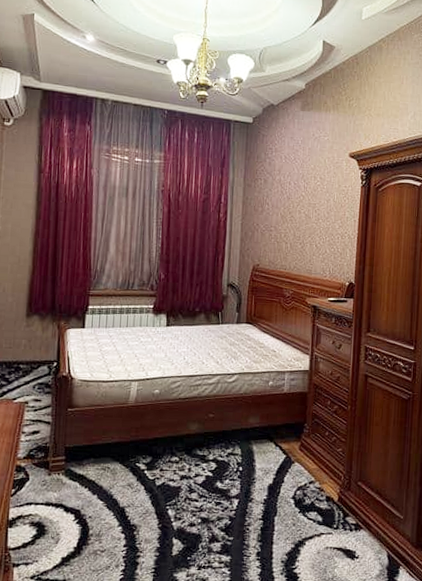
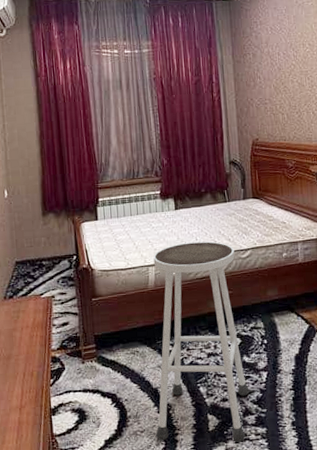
stool: none [116,361,221,569] -> present [153,241,250,442]

